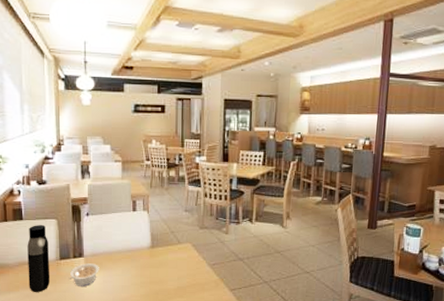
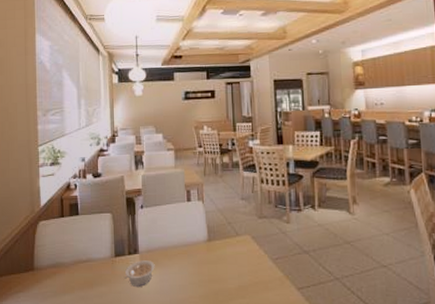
water bottle: present [27,225,50,292] -> none [83,220,105,294]

